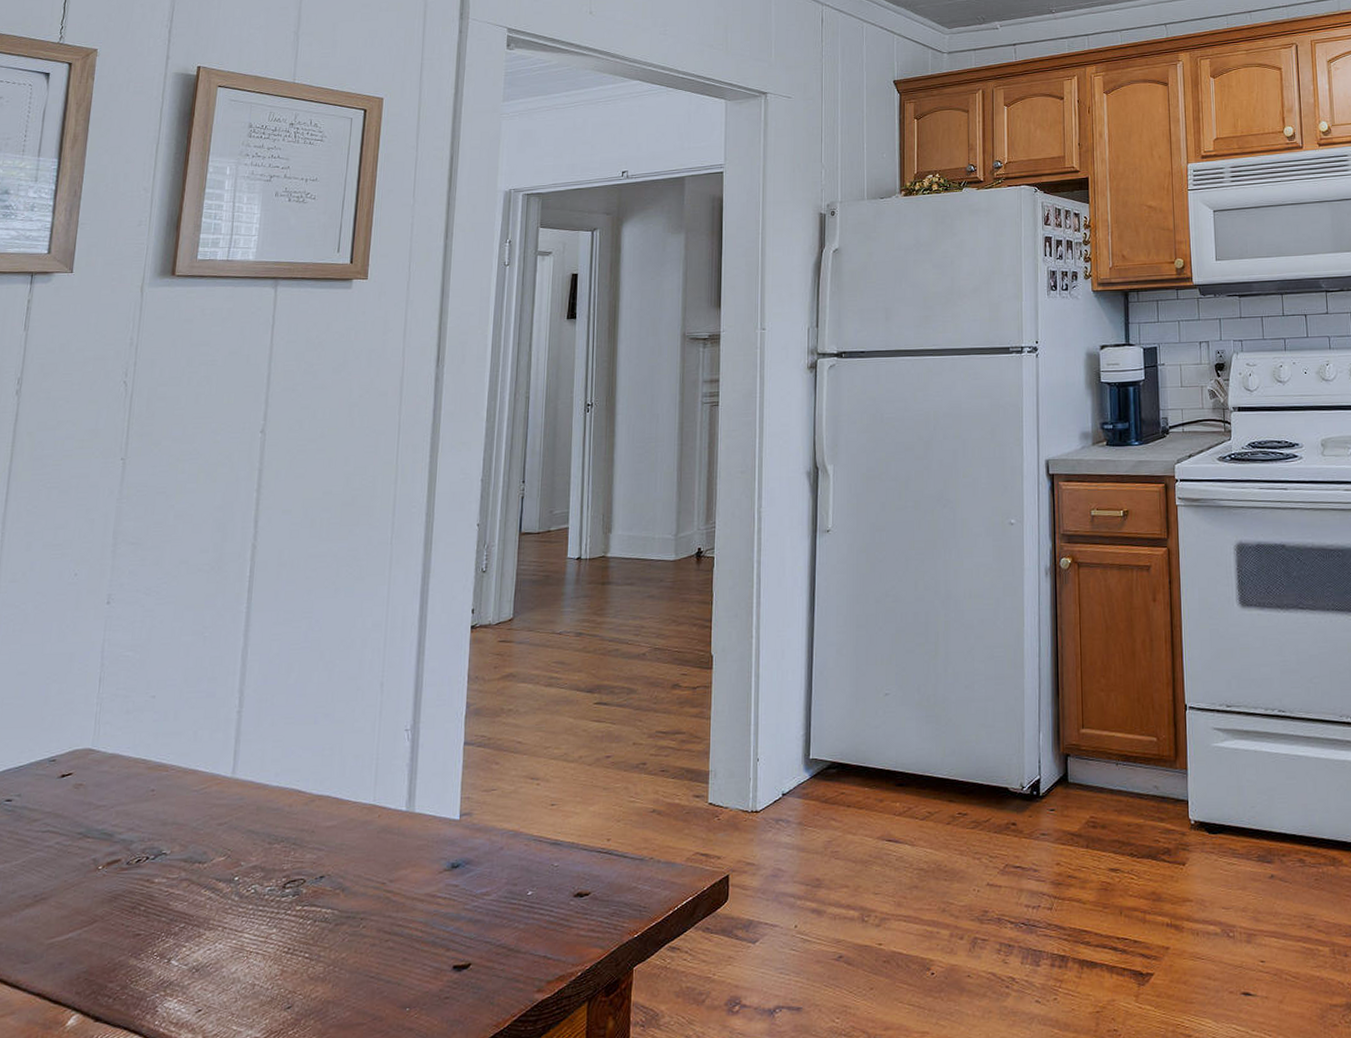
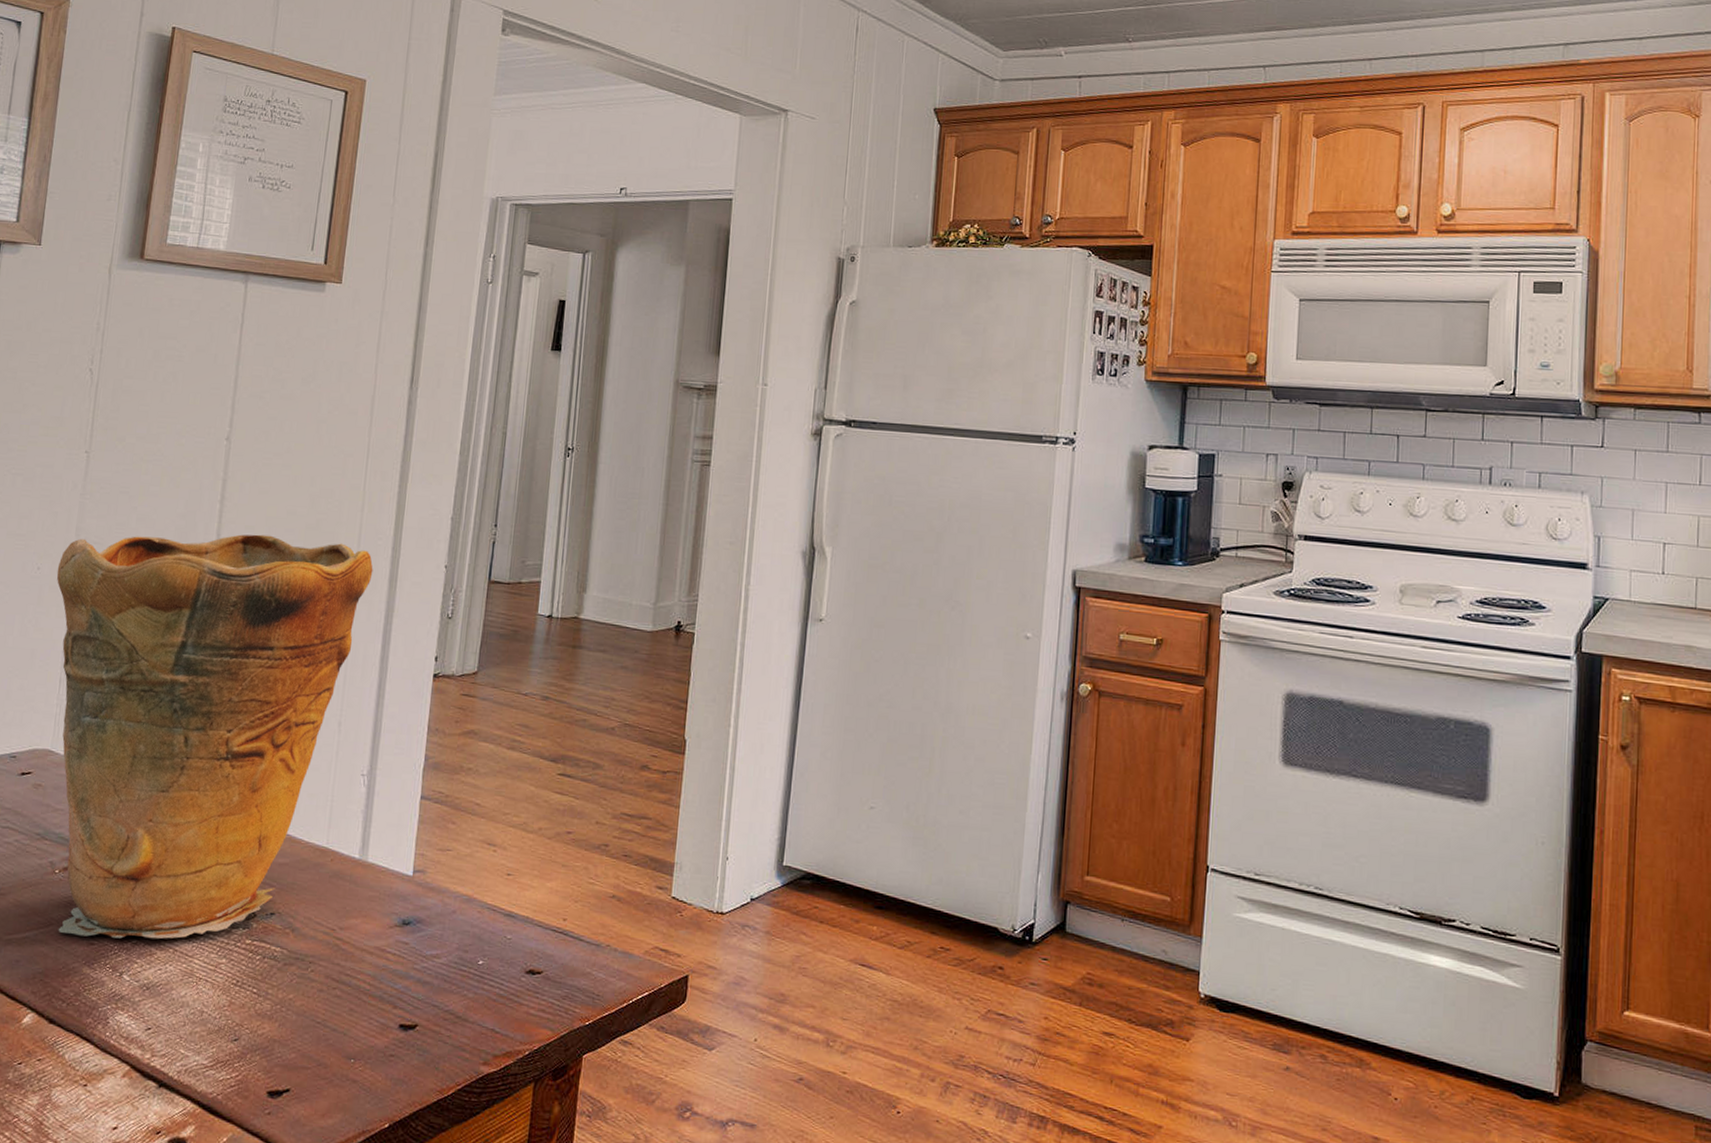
vase: none [94,515,409,929] -> present [56,534,373,939]

